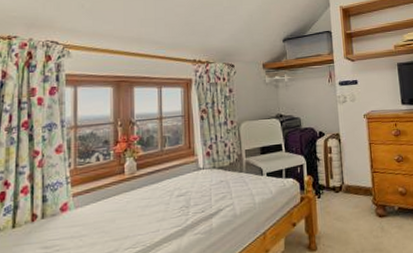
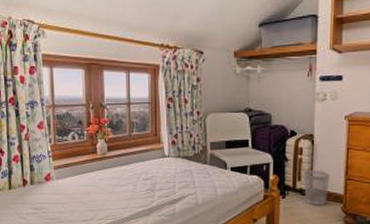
wastebasket: none [334,166,359,202] -> present [303,170,330,206]

